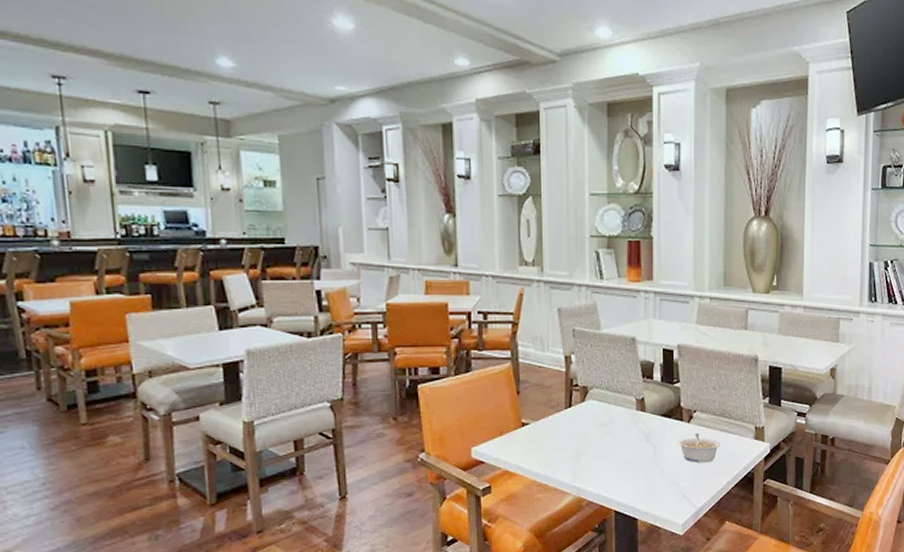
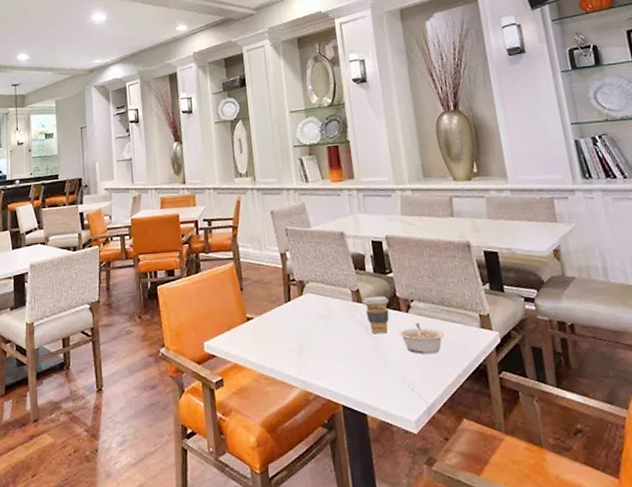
coffee cup: none [647,405,672,443] -> present [363,295,390,334]

